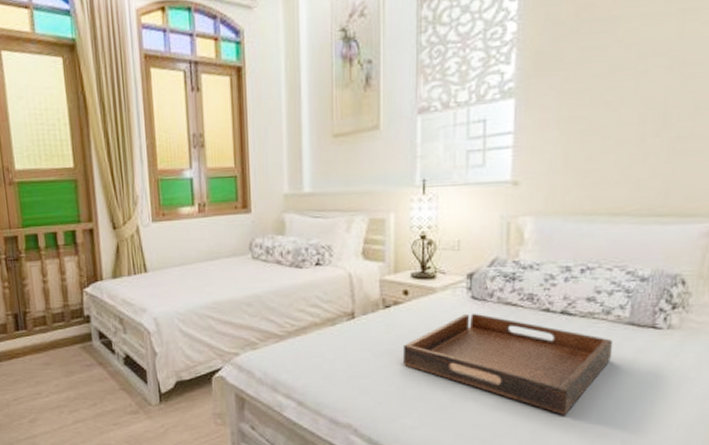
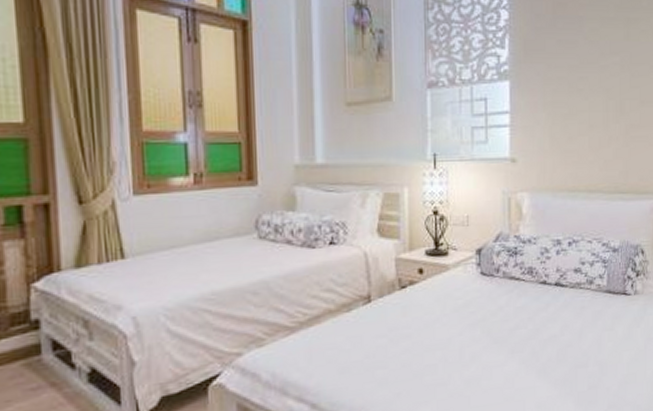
serving tray: present [402,313,614,415] -> none [419,289,597,386]

